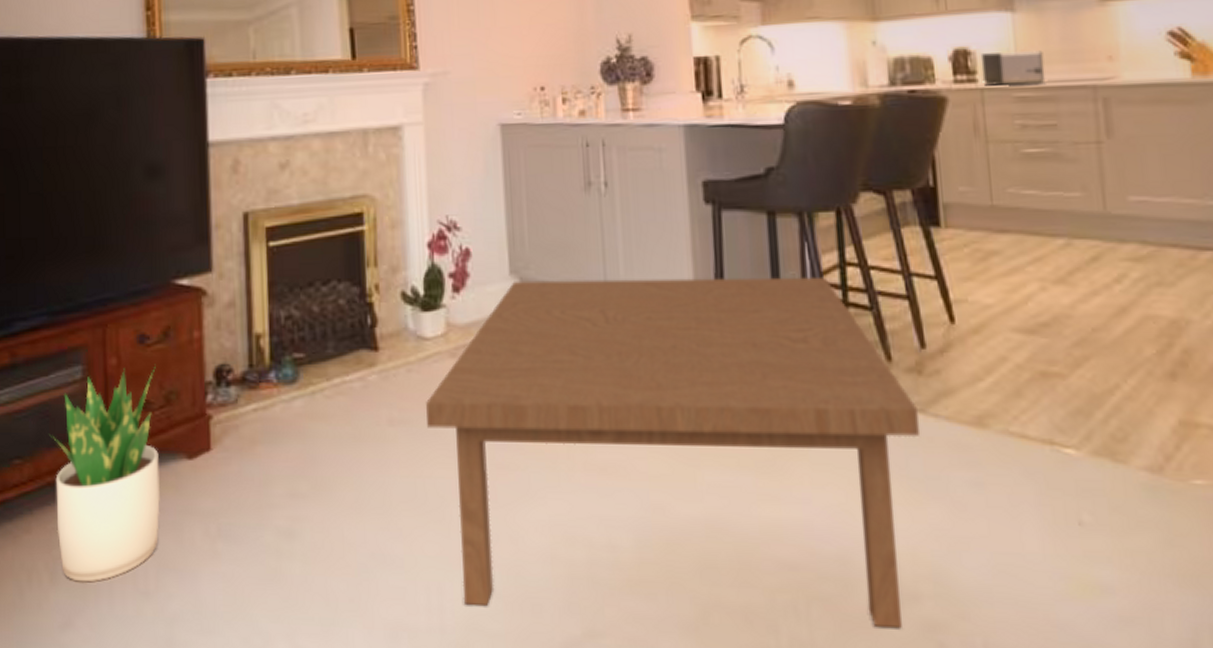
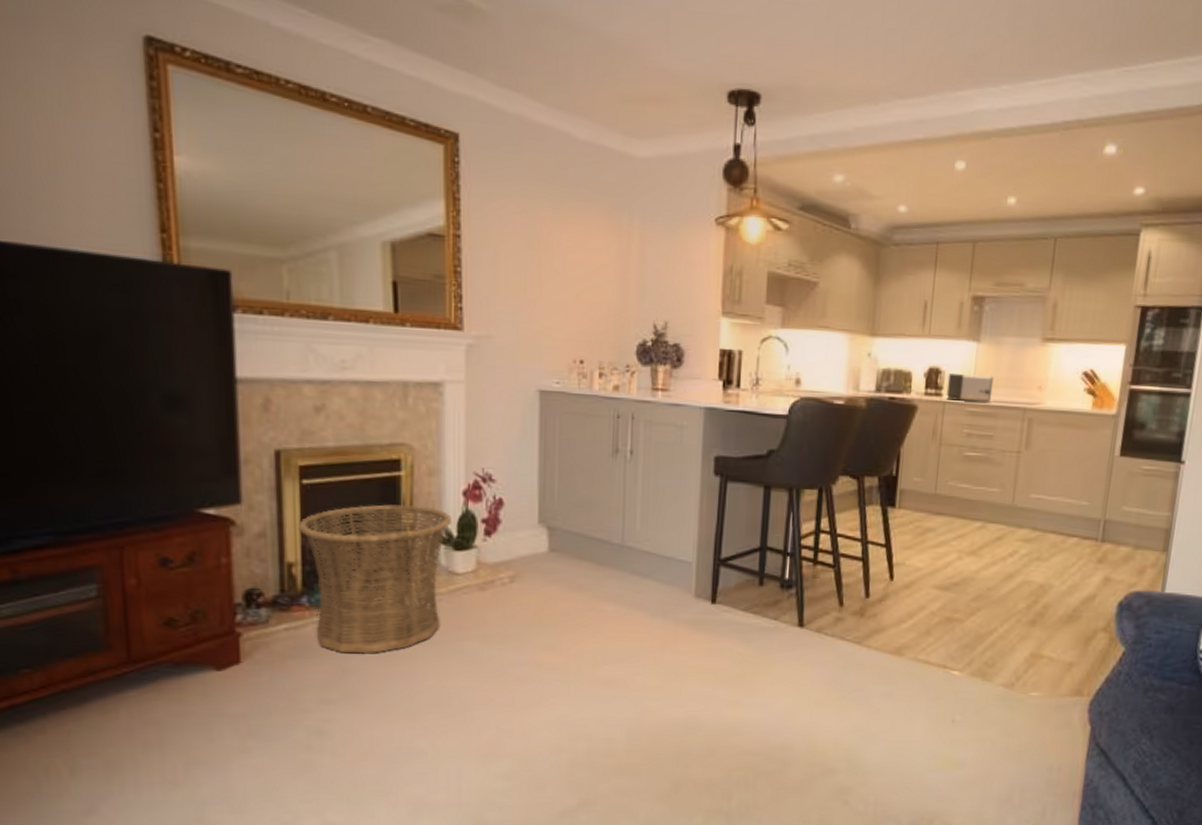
planter: present [49,367,160,583] -> none [62,588,188,775]
basket: none [265,261,417,437] -> present [298,504,451,654]
coffee table: present [426,276,921,628] -> none [454,529,857,792]

